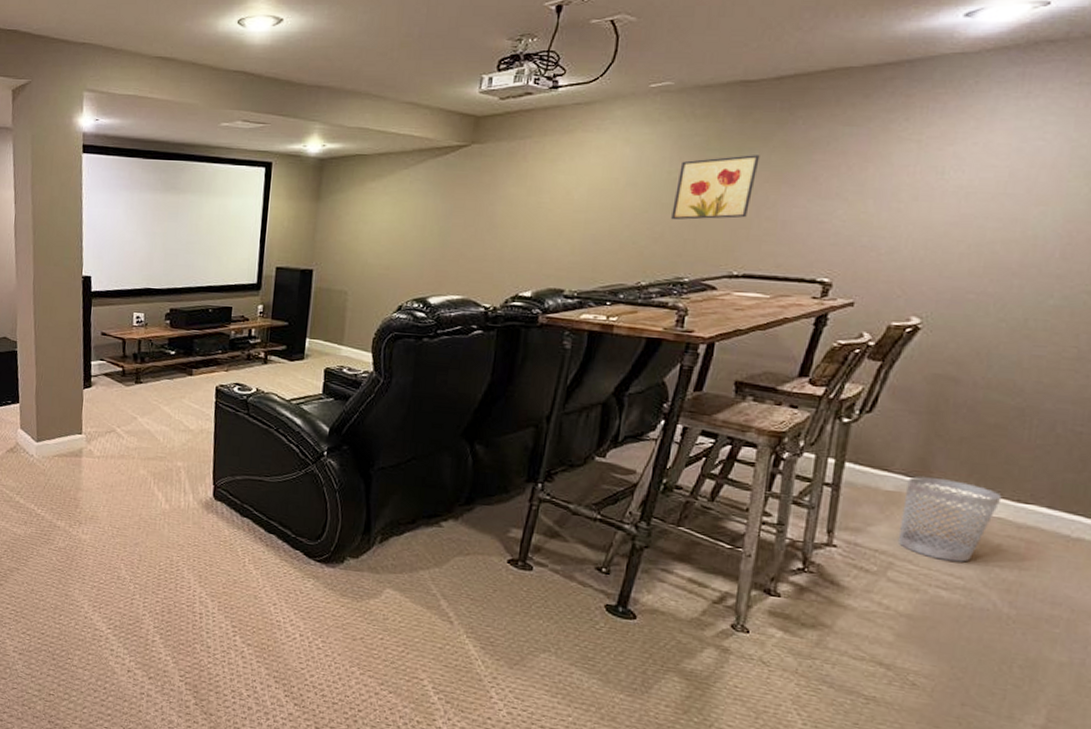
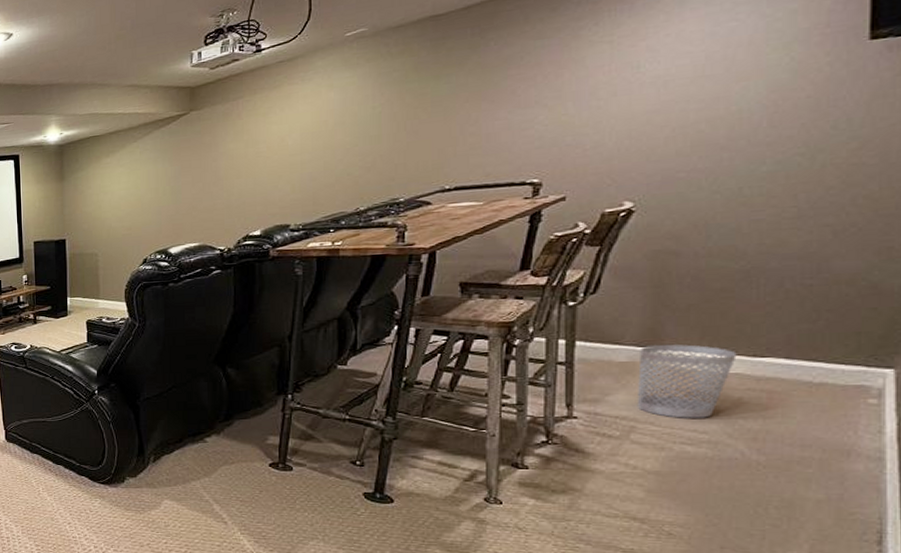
wall art: present [671,155,760,220] -> none [380,79,457,149]

